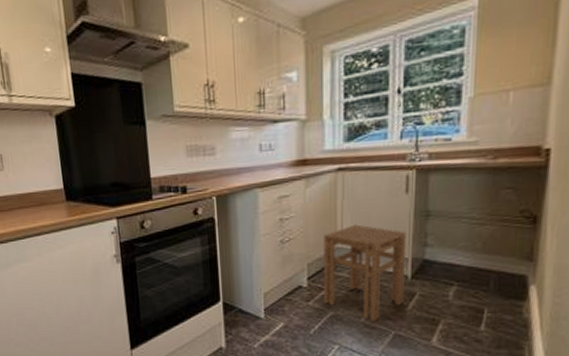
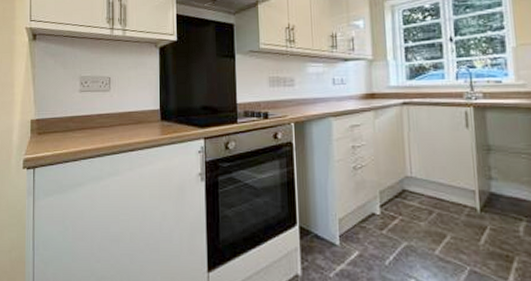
stool: present [323,224,407,323] -> none [393,155,476,256]

